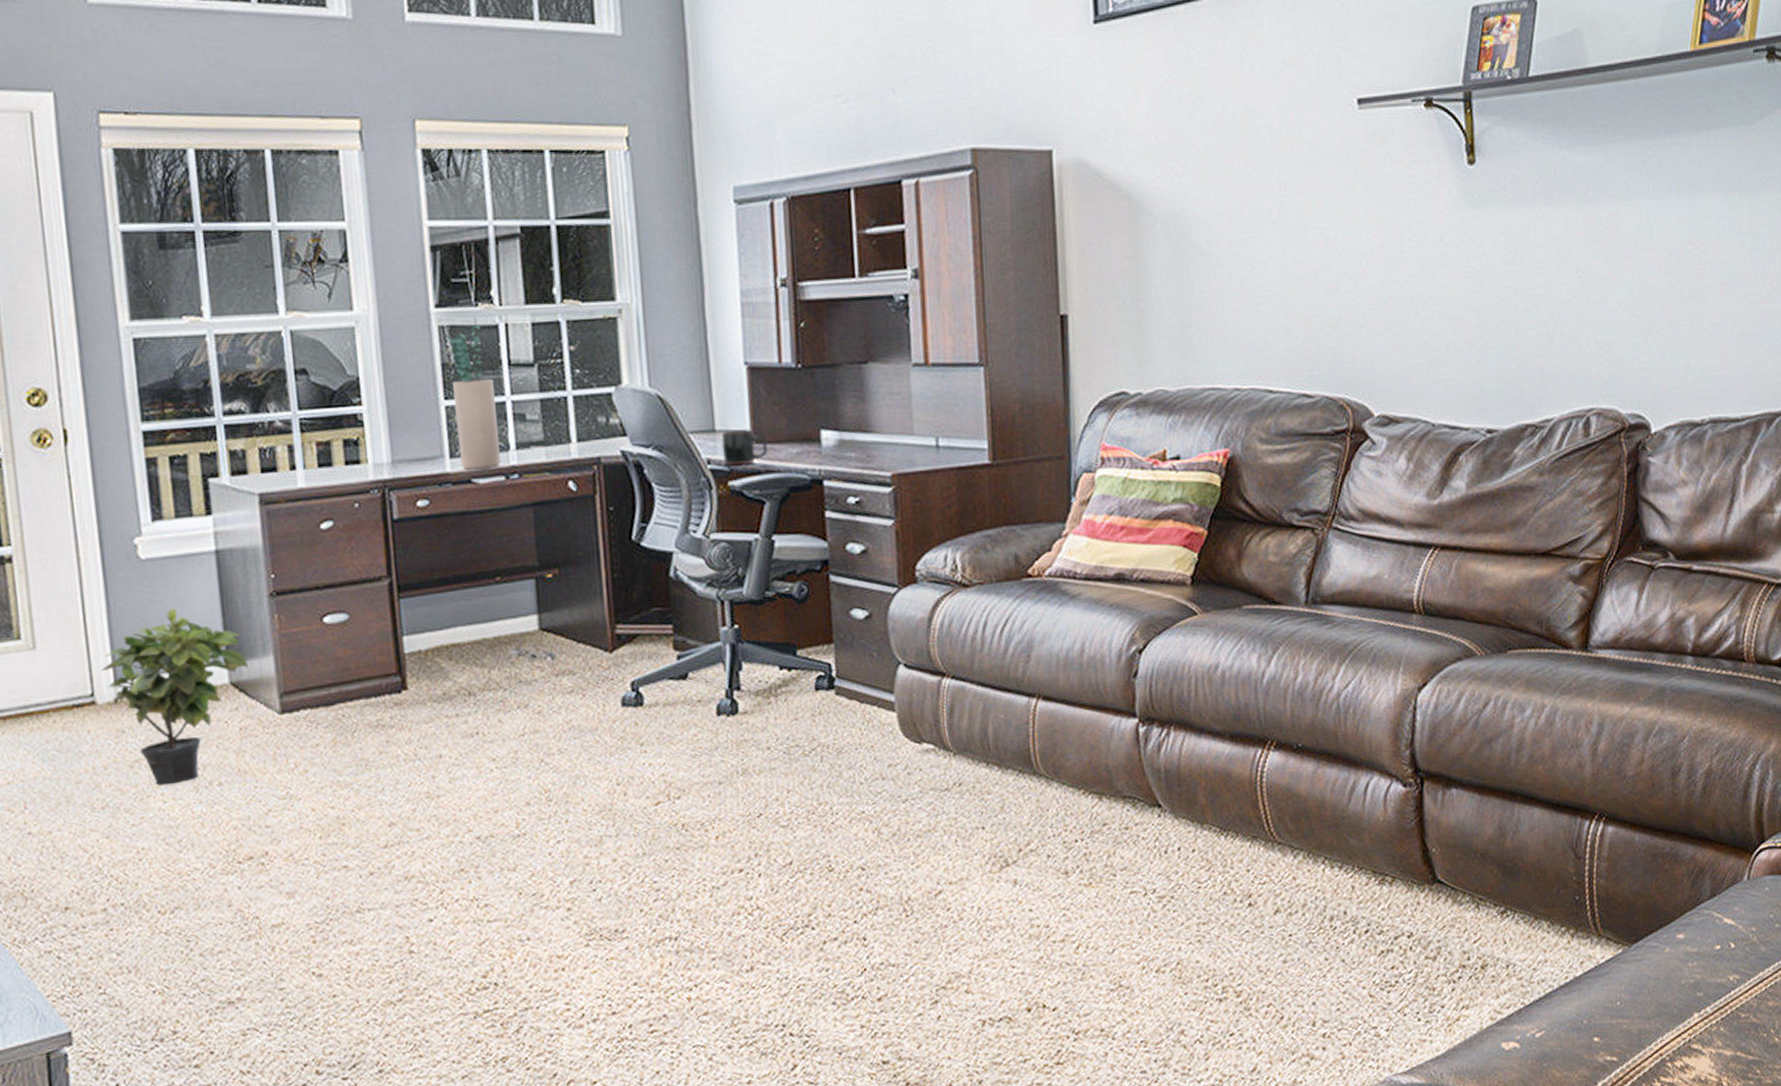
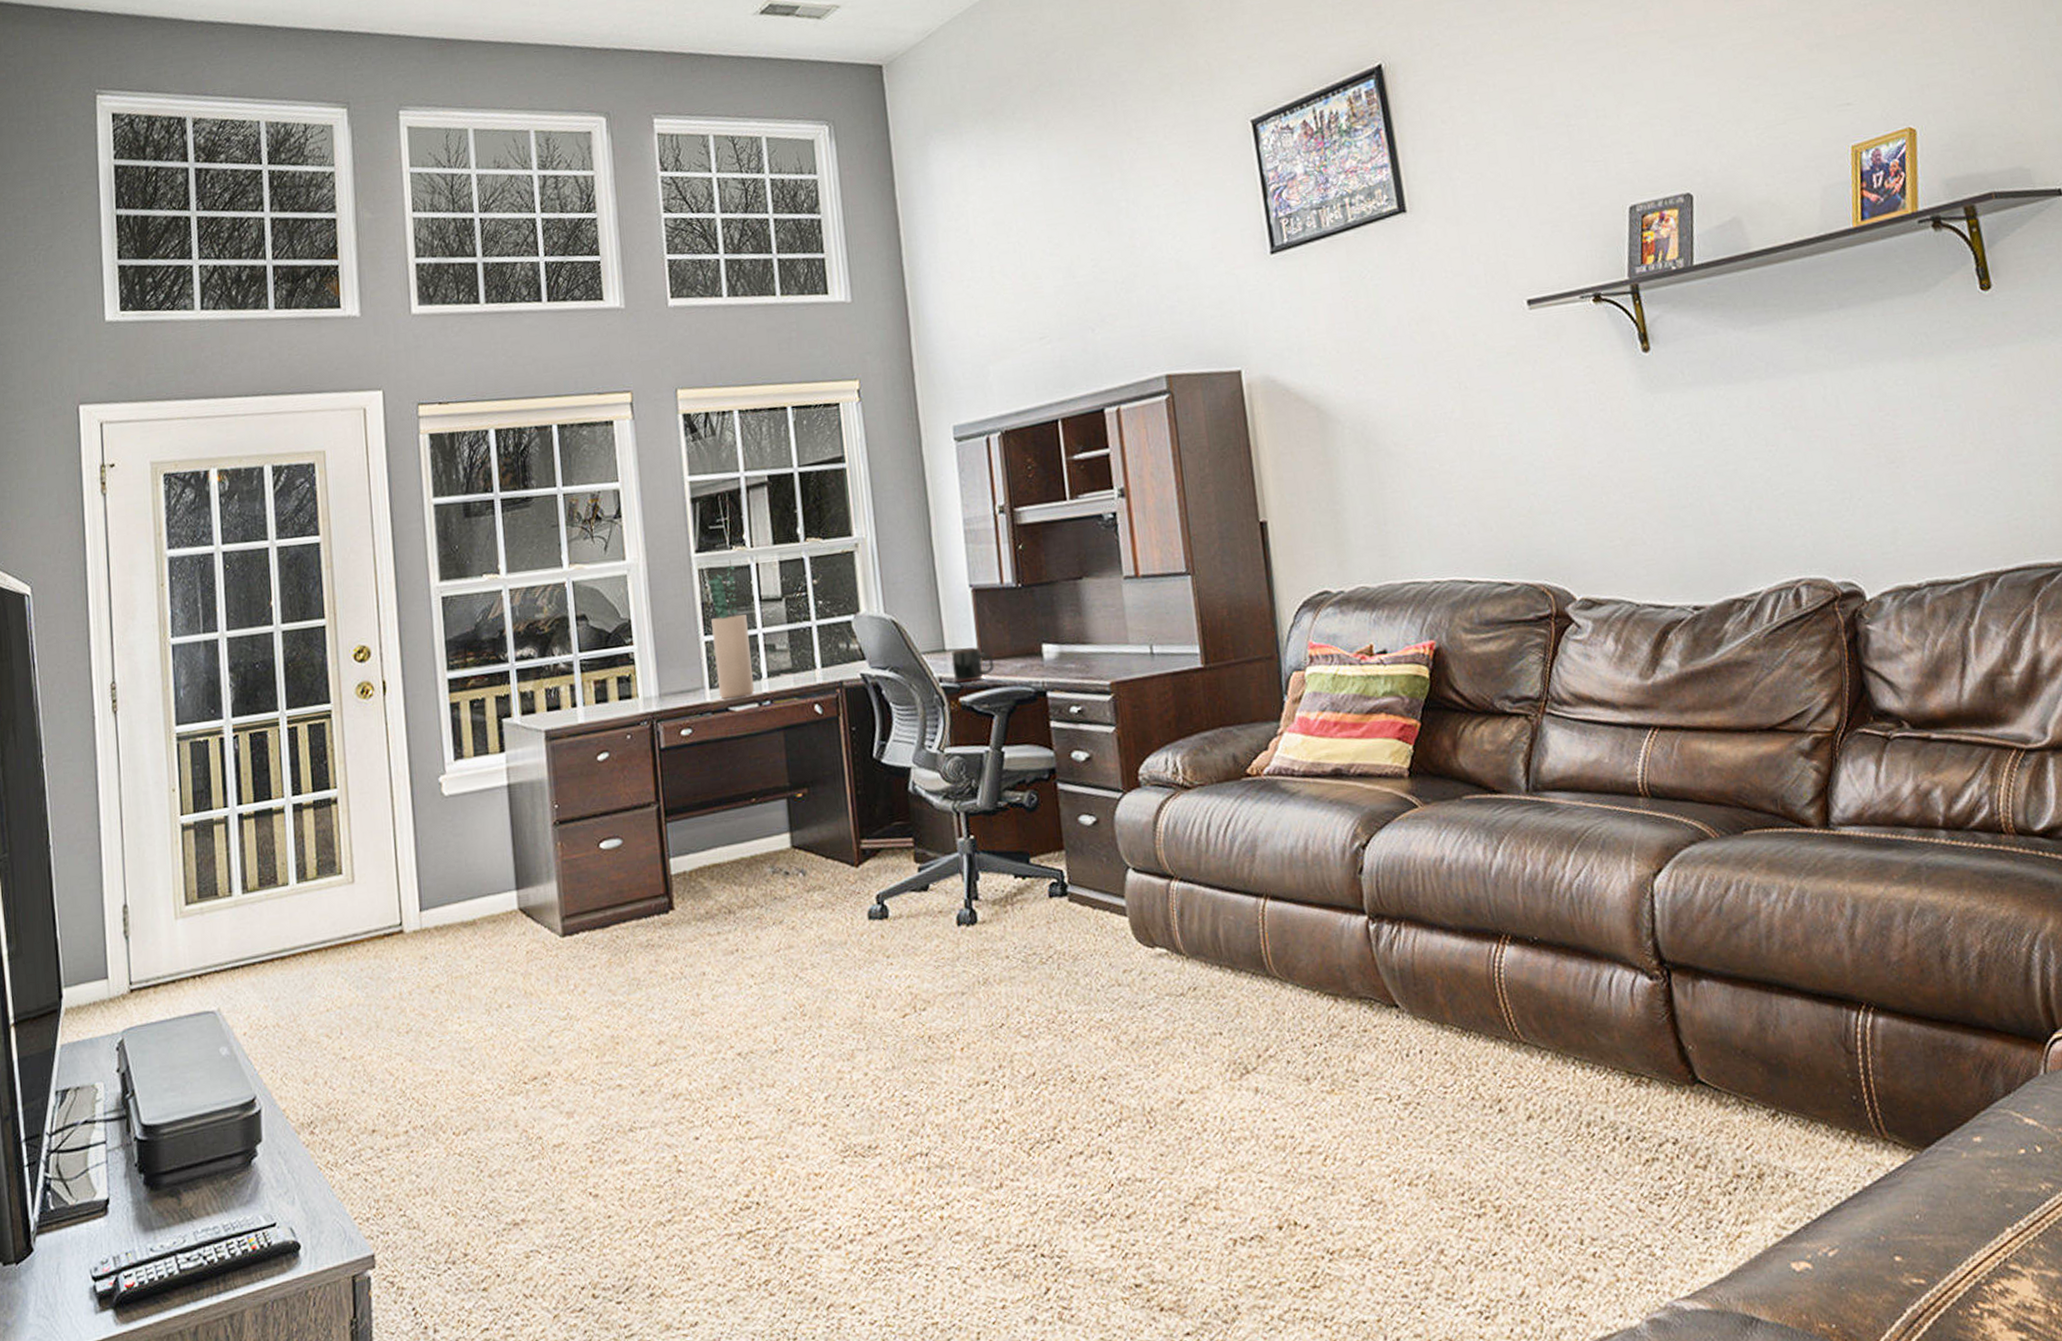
potted plant: present [101,607,249,786] -> none [409,839,535,1009]

